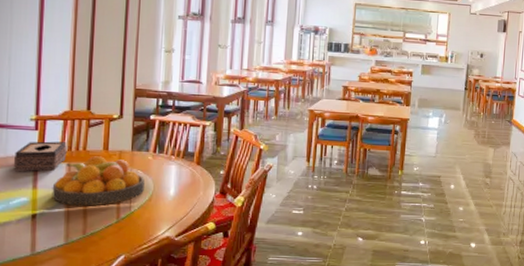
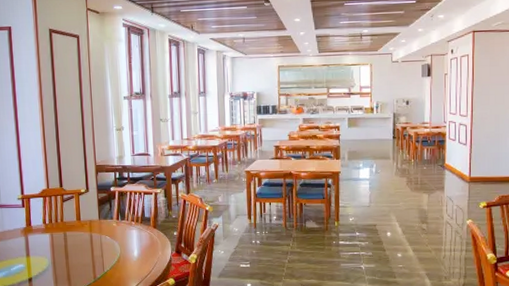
tissue box: present [14,141,67,172] -> none [10,216,49,243]
fruit bowl: present [52,156,146,206] -> none [41,226,113,269]

